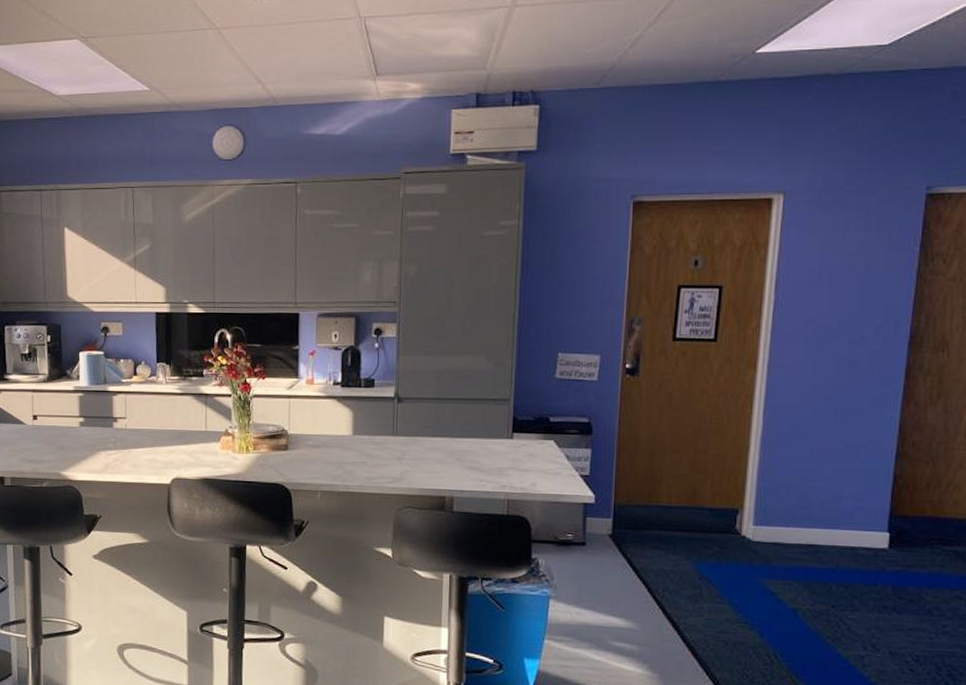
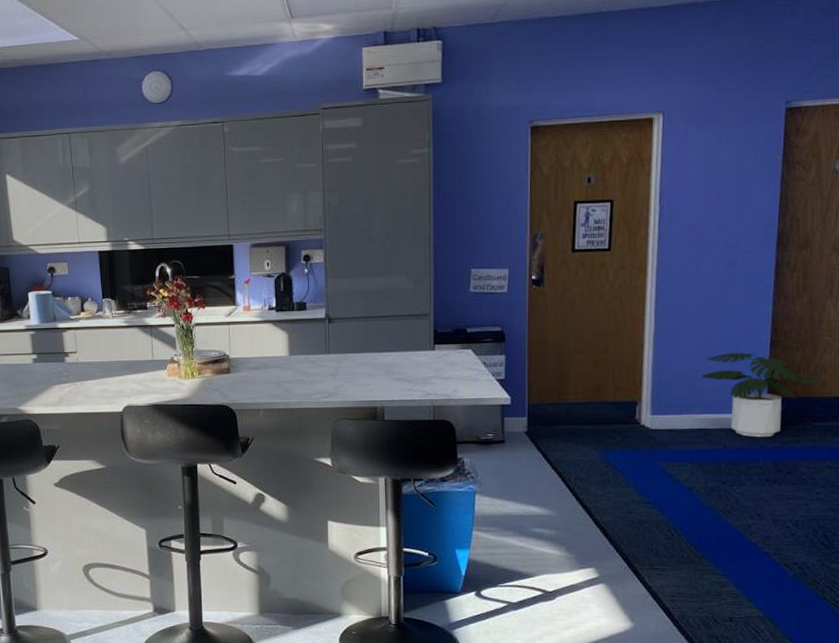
potted plant: none [815,462,957,559] -> present [702,352,824,438]

